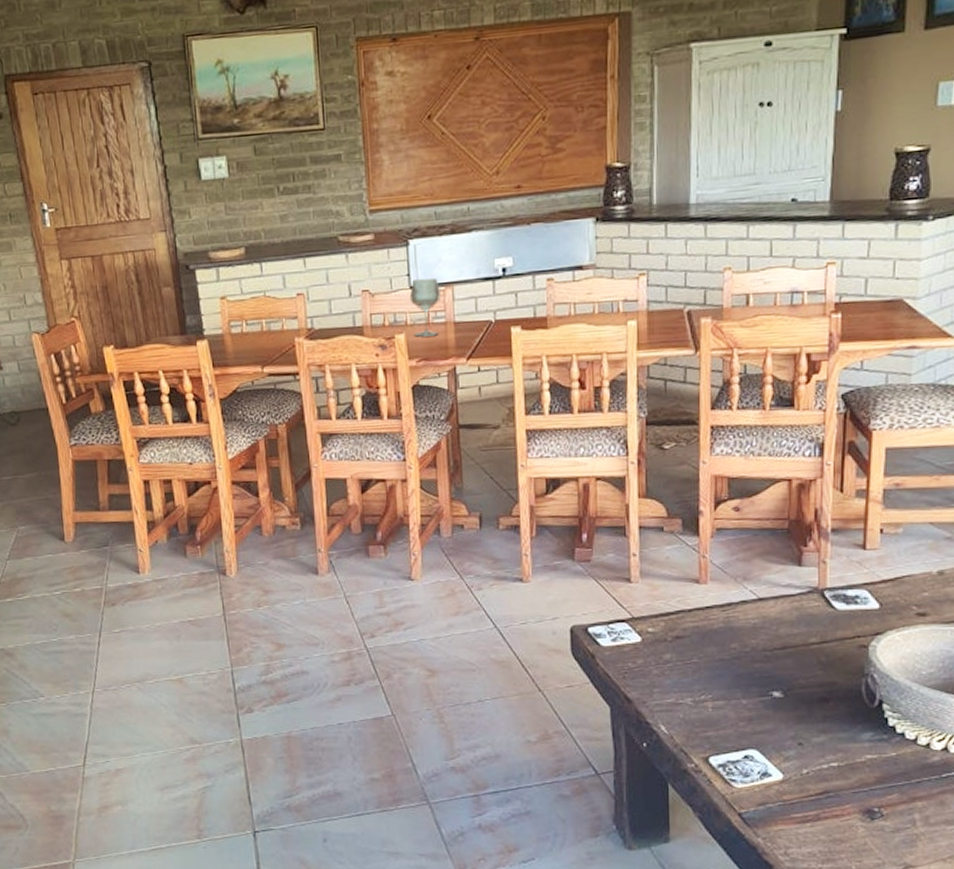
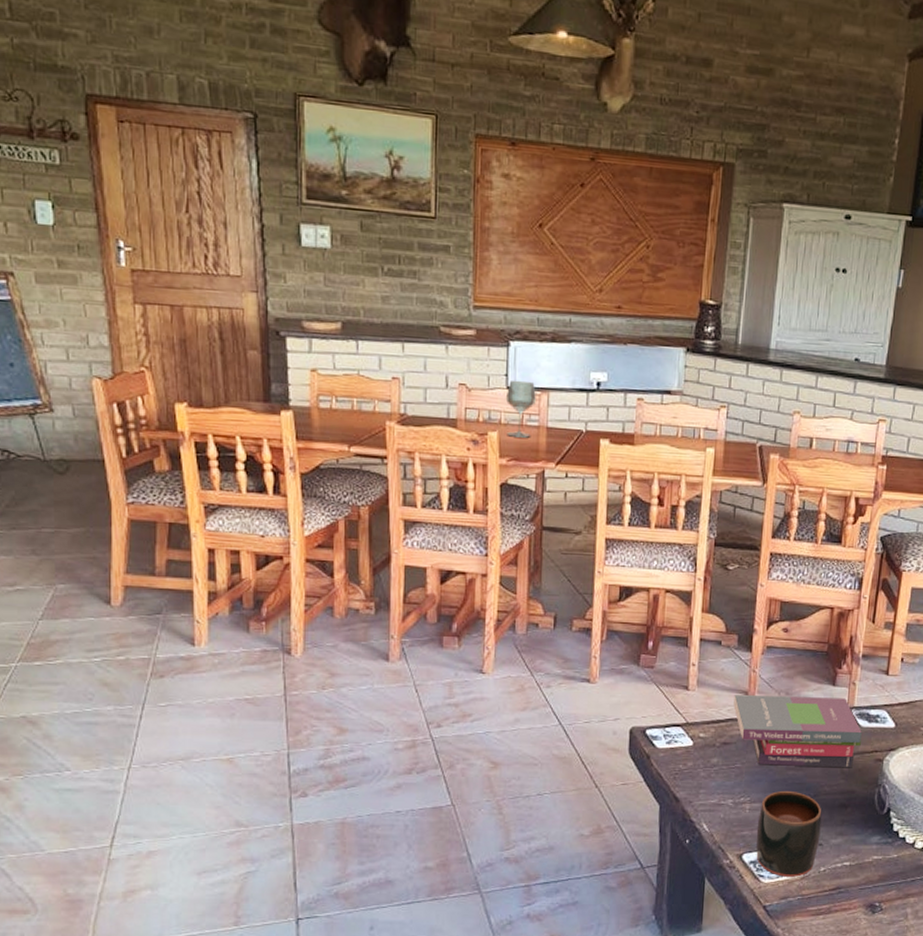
books: none [683,579,839,659] -> present [733,695,862,768]
mug: none [723,685,799,781] -> present [756,790,822,877]

